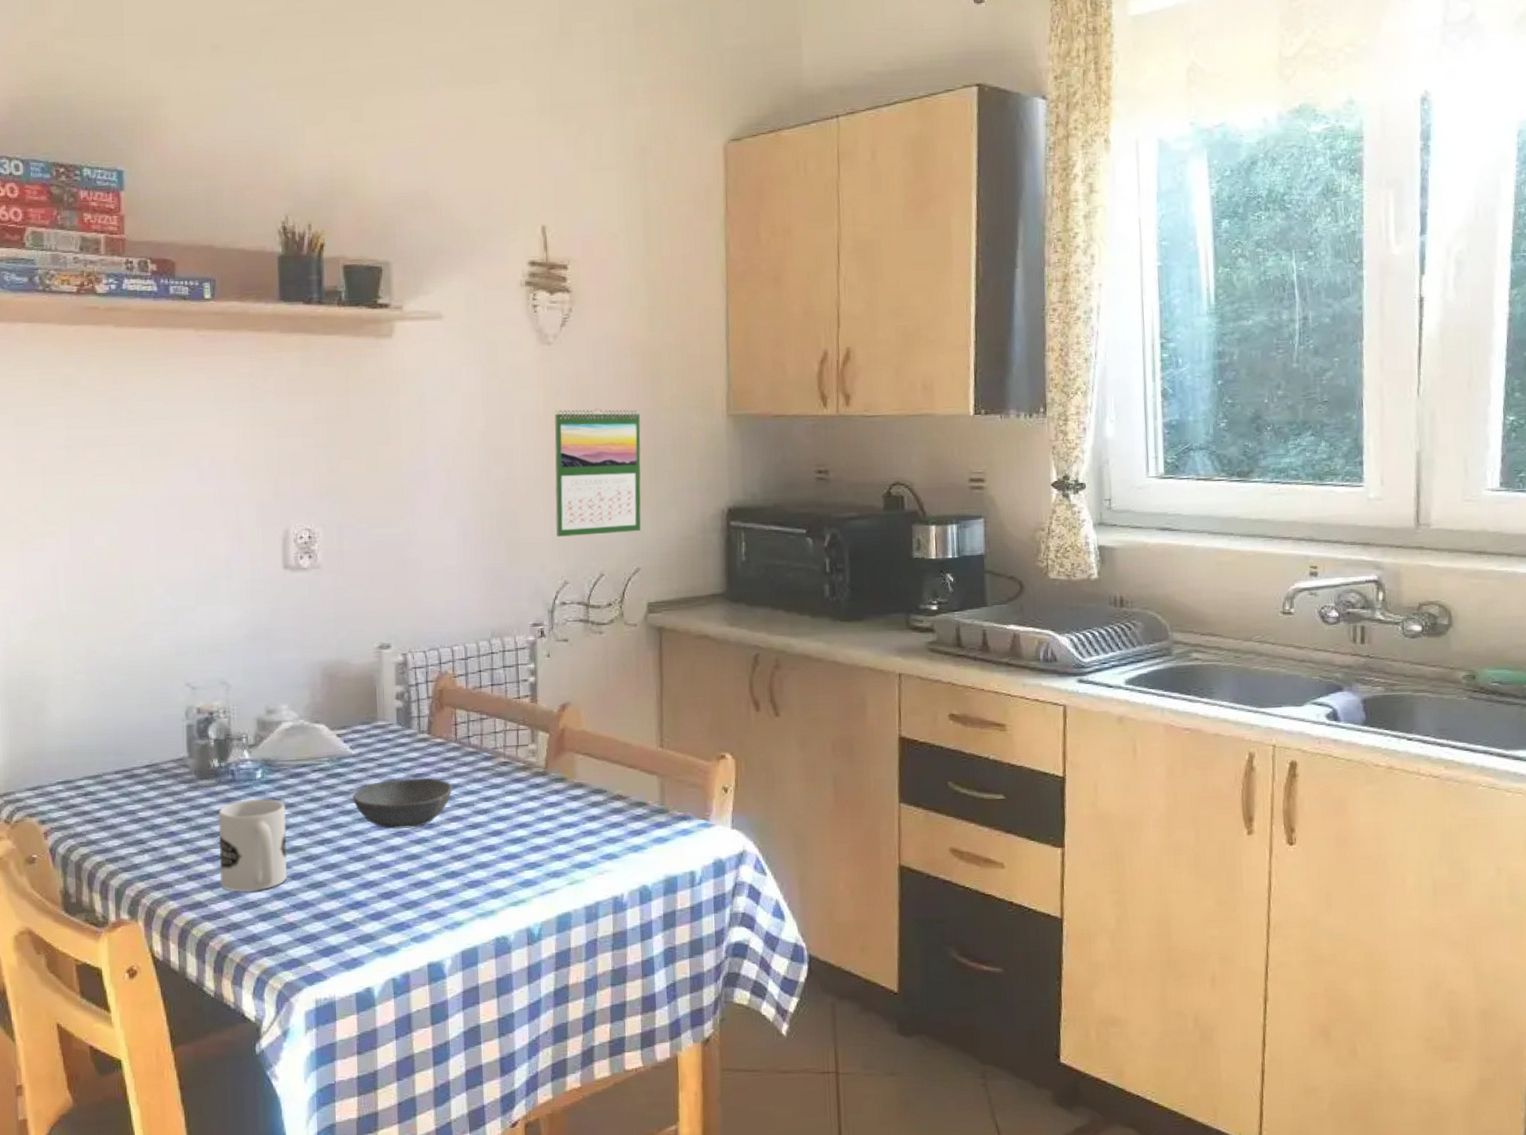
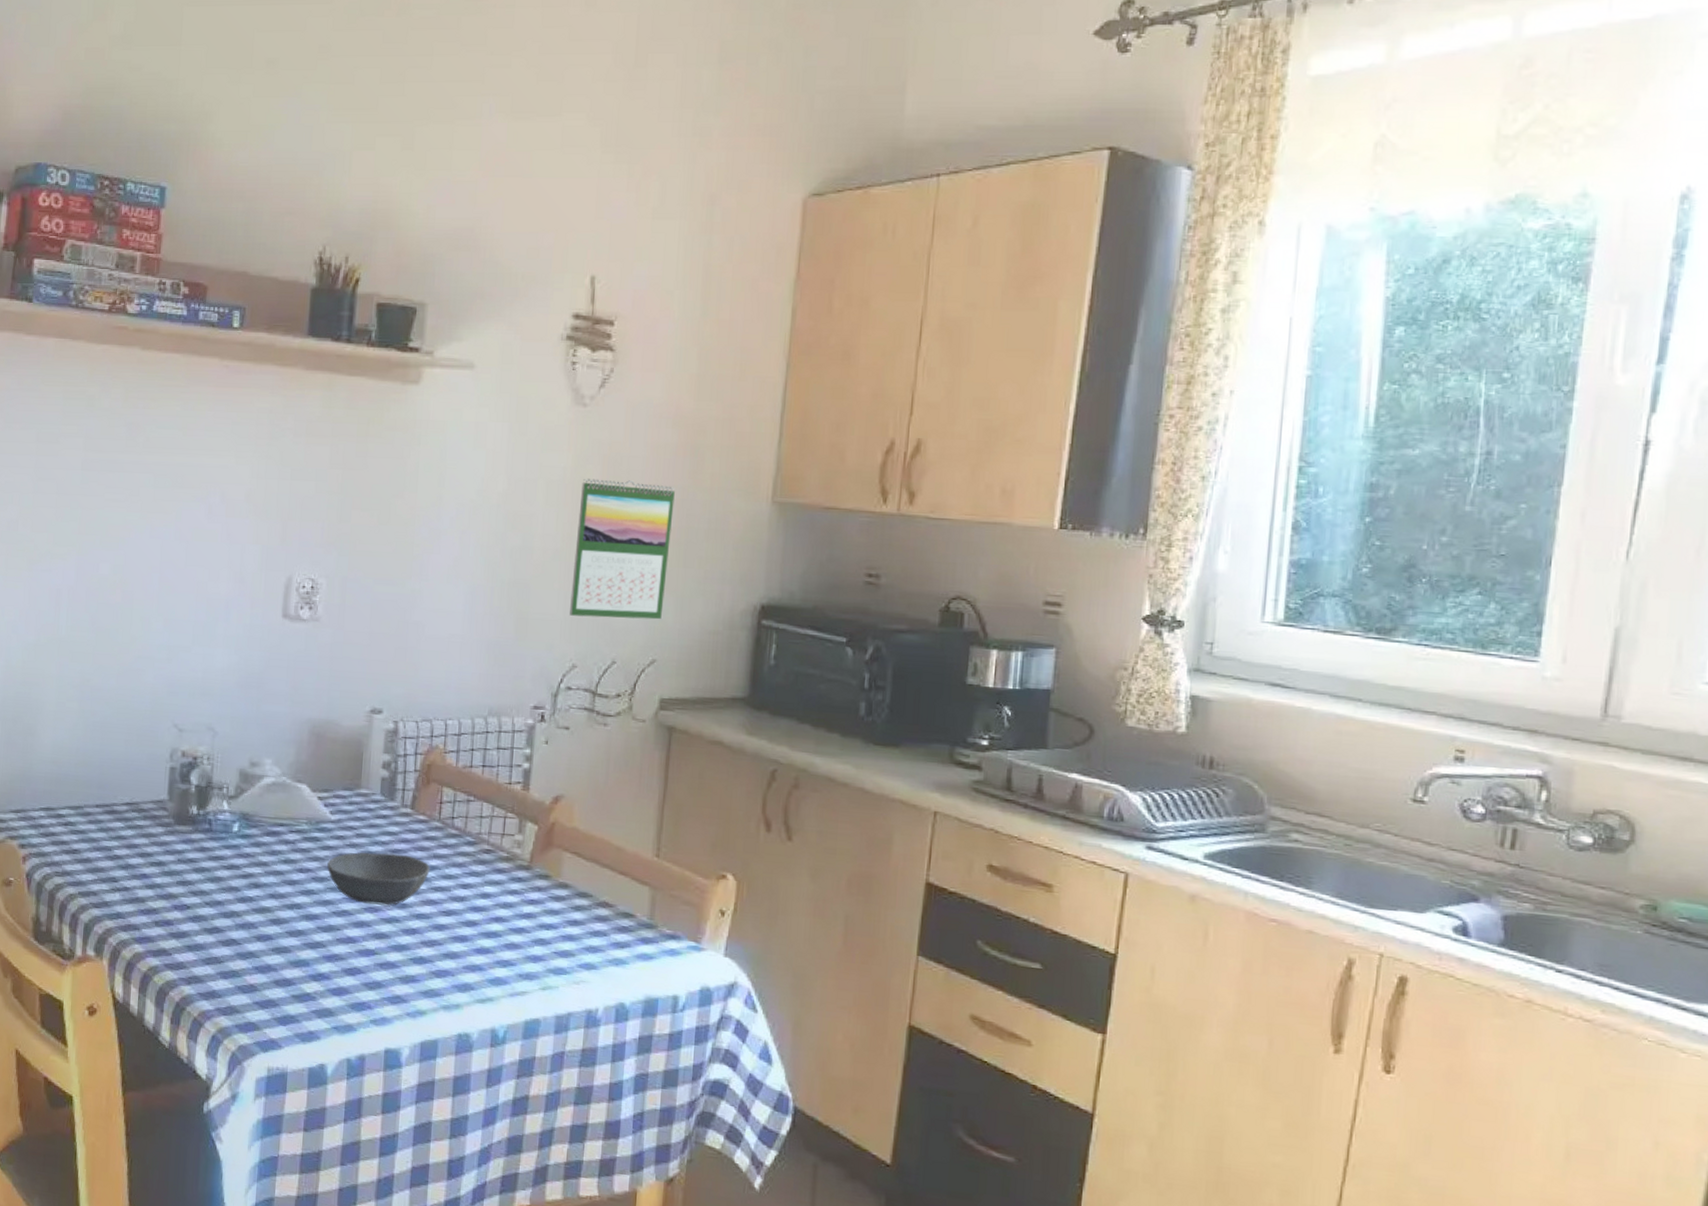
mug: present [218,799,288,892] -> none [187,851,259,947]

